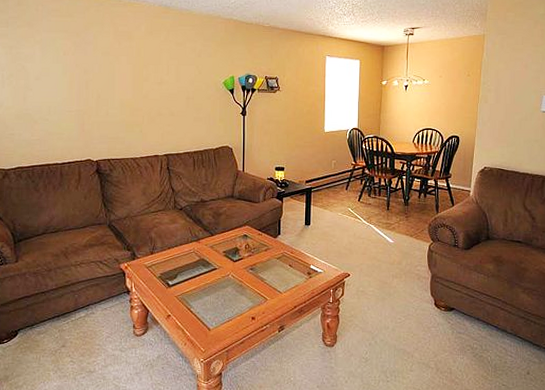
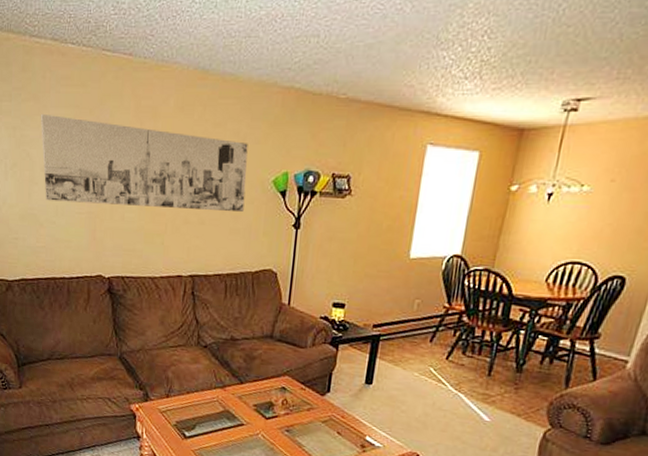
wall art: none [34,36,204,106] -> present [40,113,248,213]

